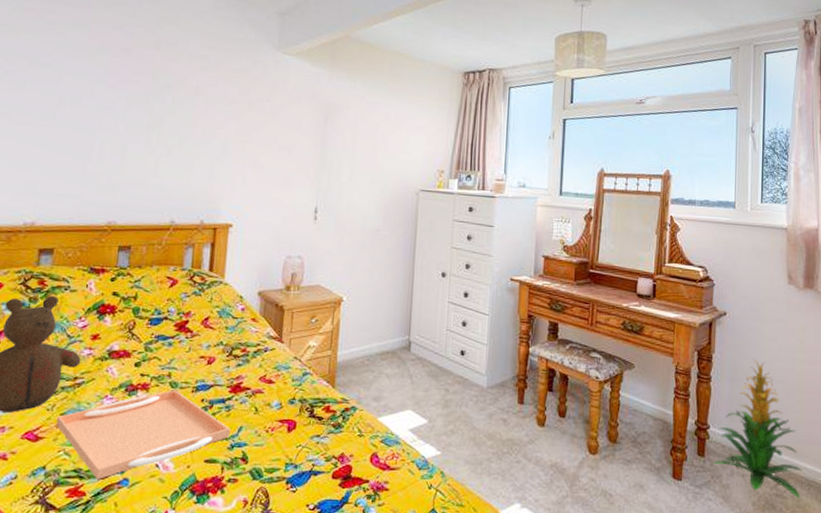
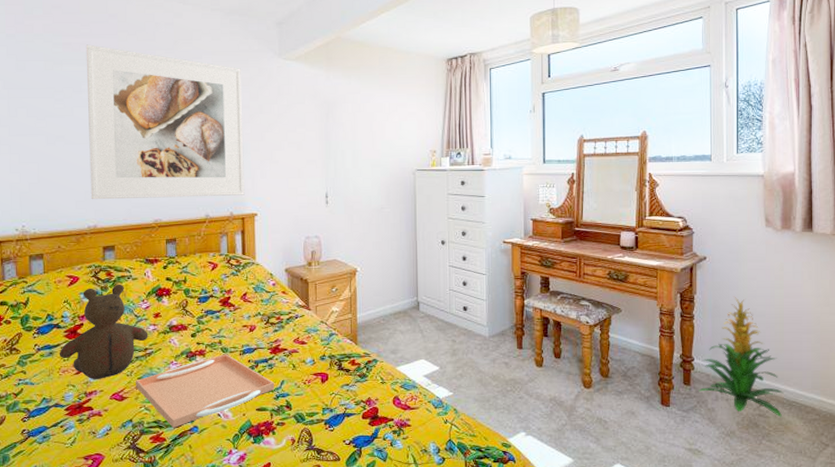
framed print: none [32,12,232,202] -> present [86,44,245,200]

